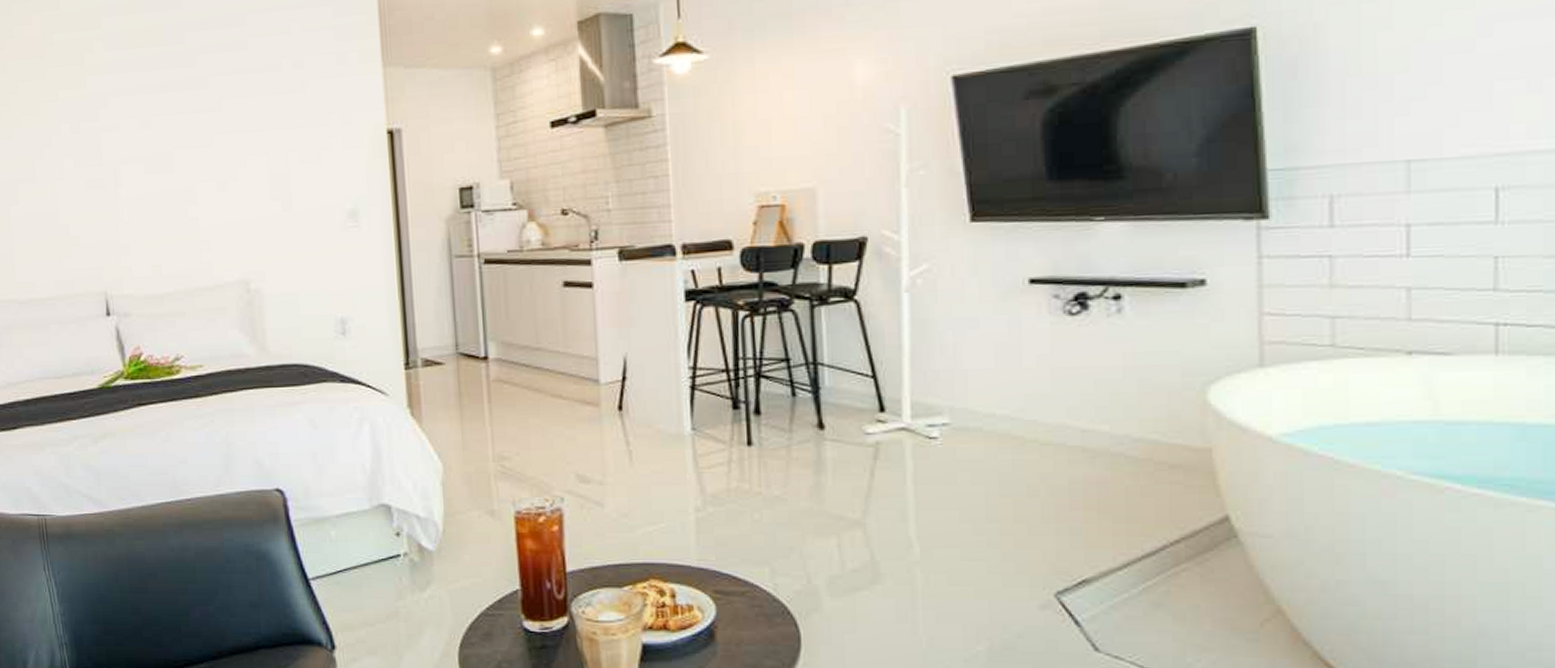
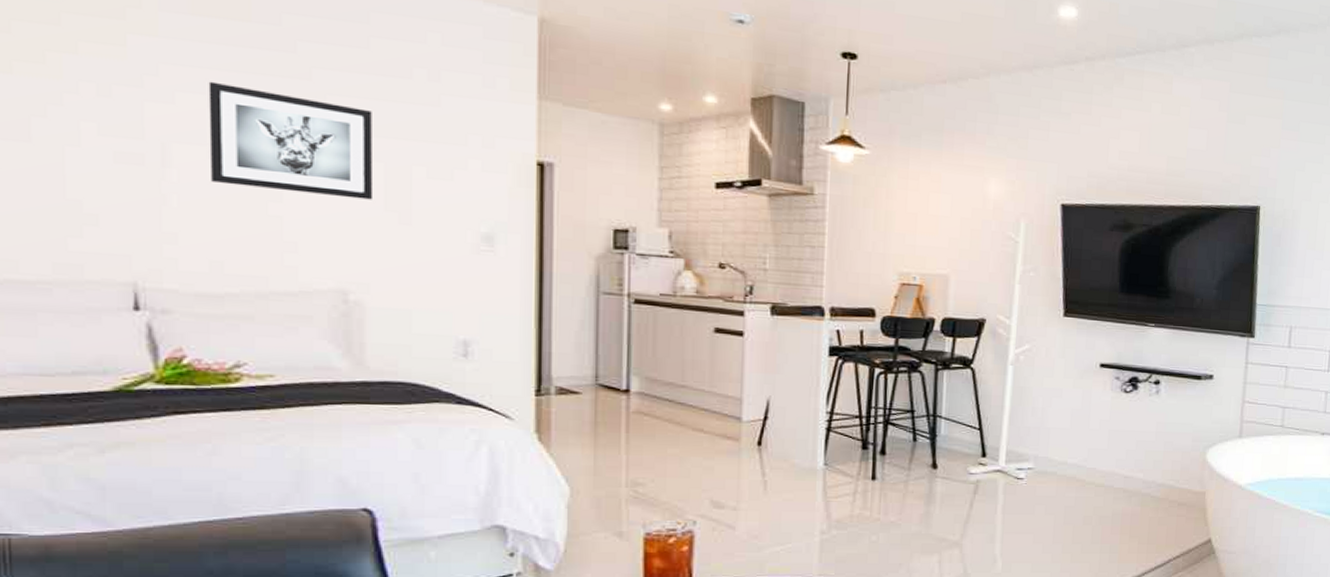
wall art: none [140,104,262,195] -> present [208,81,374,200]

